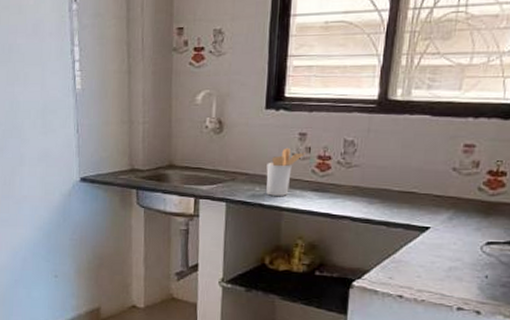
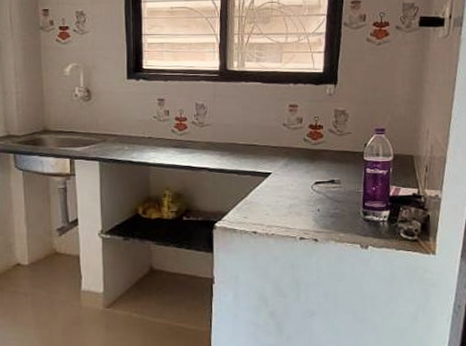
utensil holder: present [266,147,306,196] -> none [133,111,166,153]

